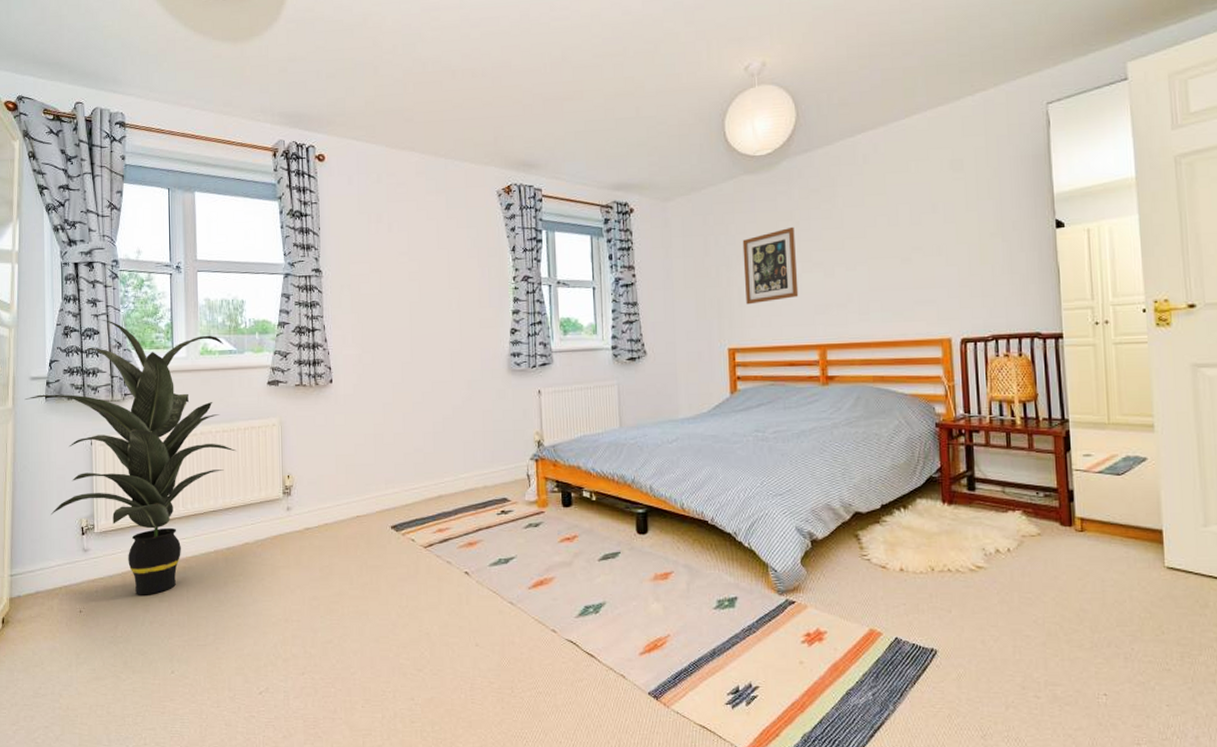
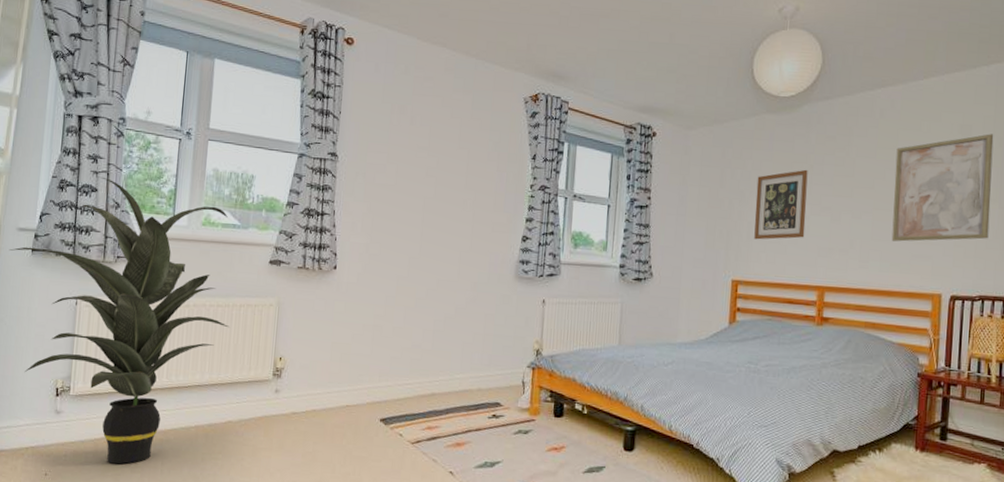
wall art: none [885,165,995,289] -> present [891,134,994,242]

